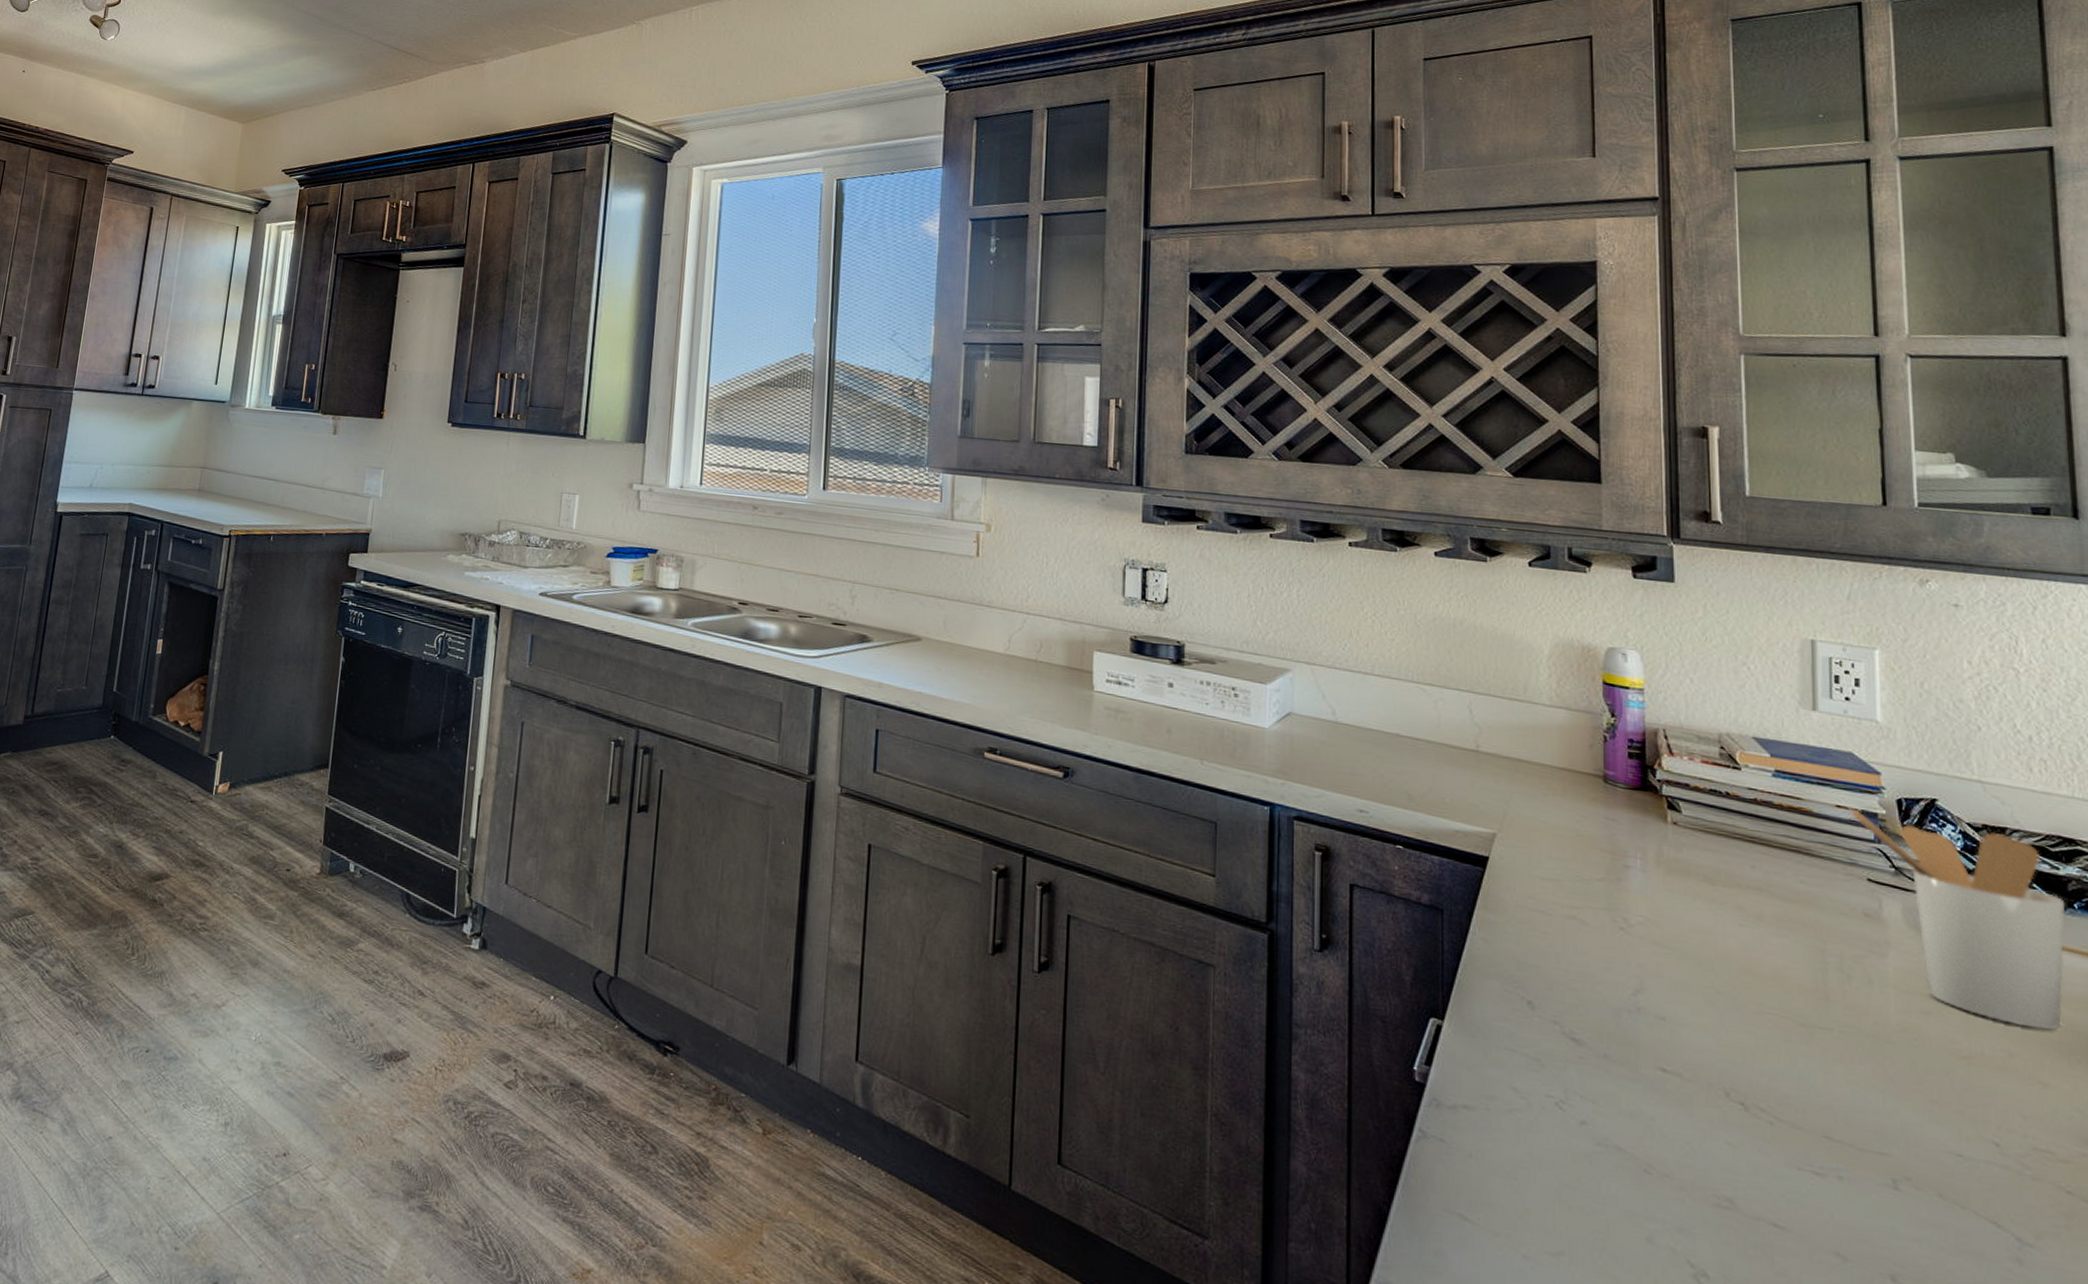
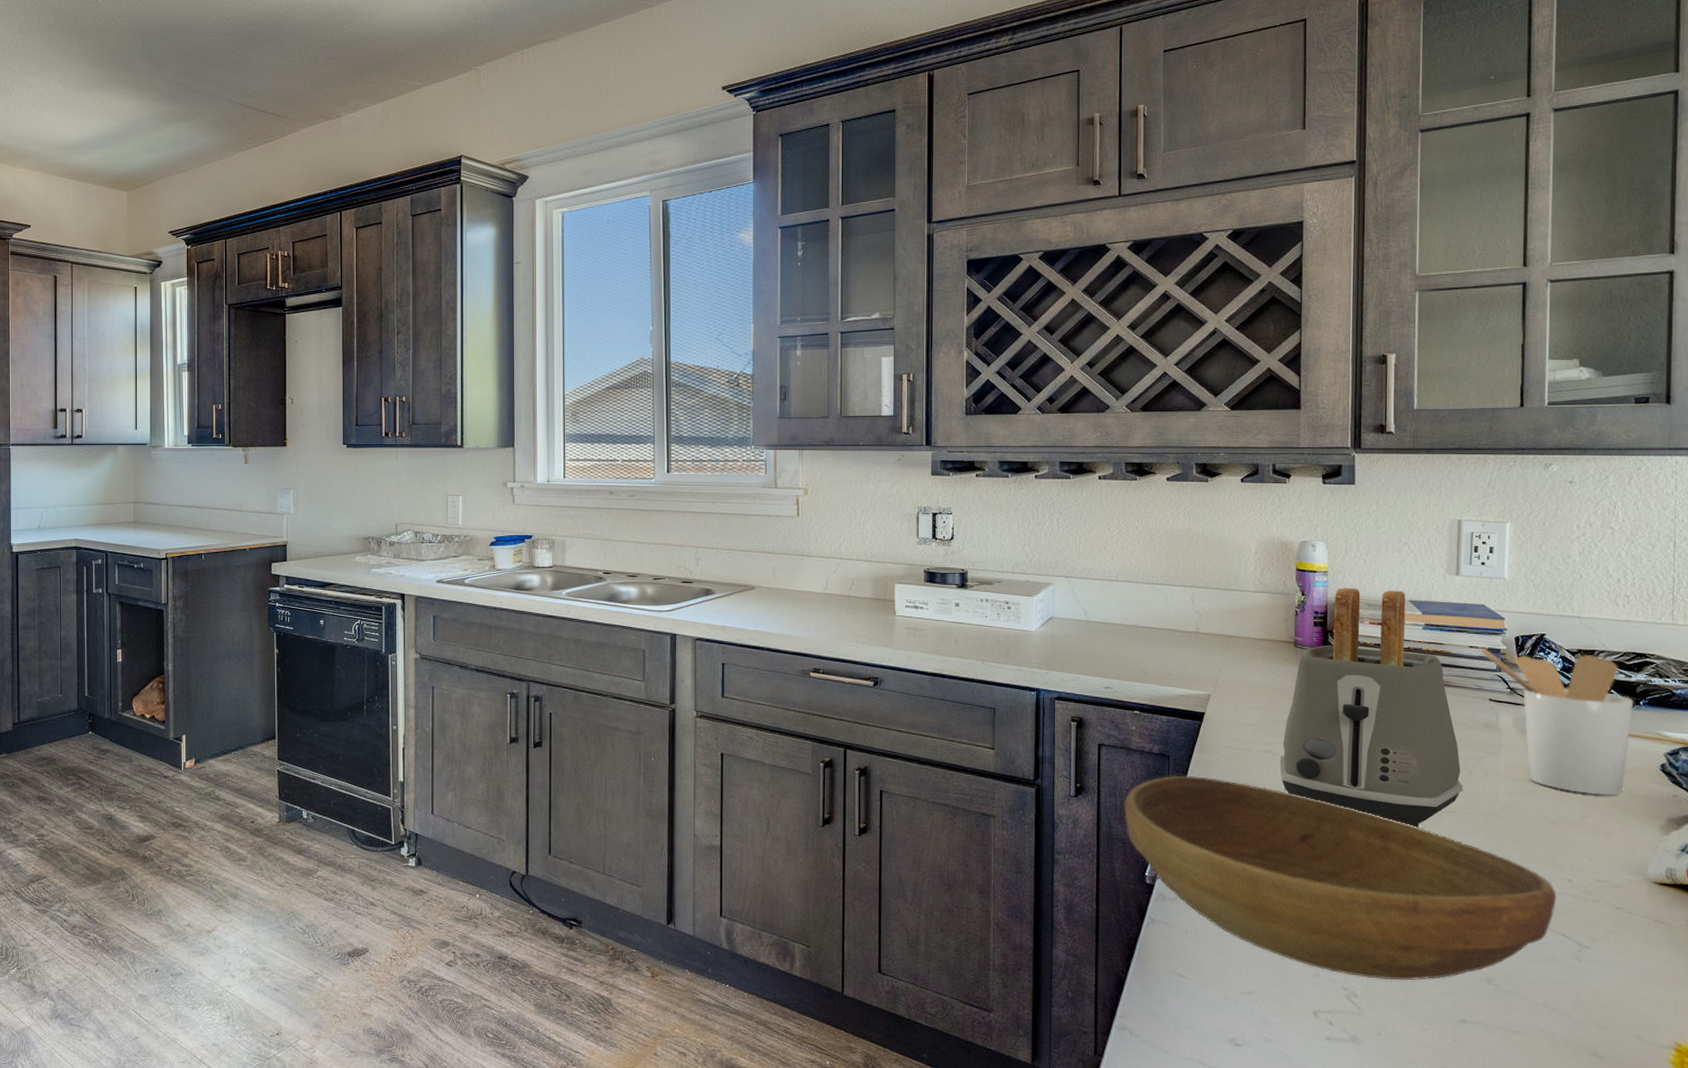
bowl: none [1384,936,1981,1266] -> present [1124,775,1557,981]
toaster: none [1589,712,1839,1046] -> present [1279,588,1463,828]

